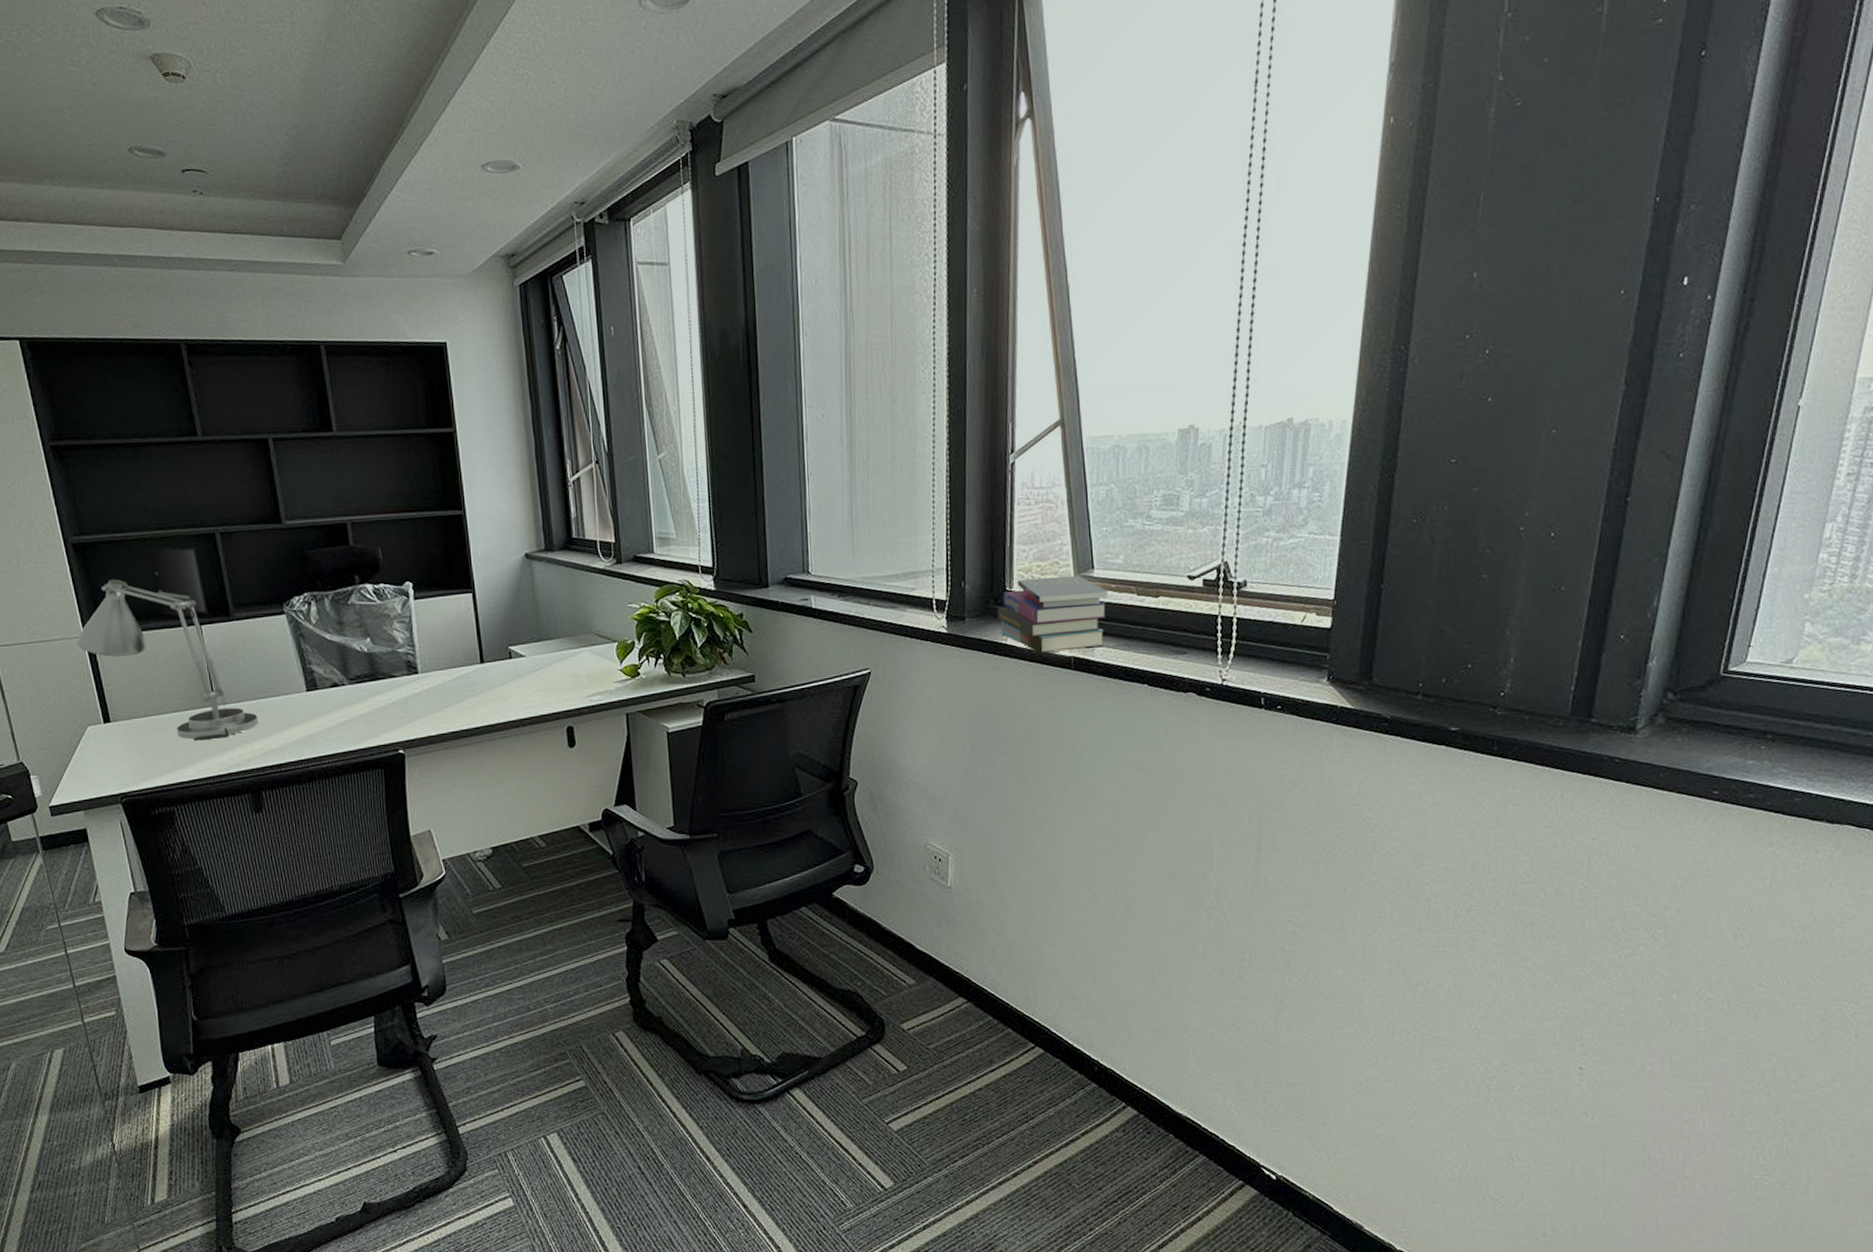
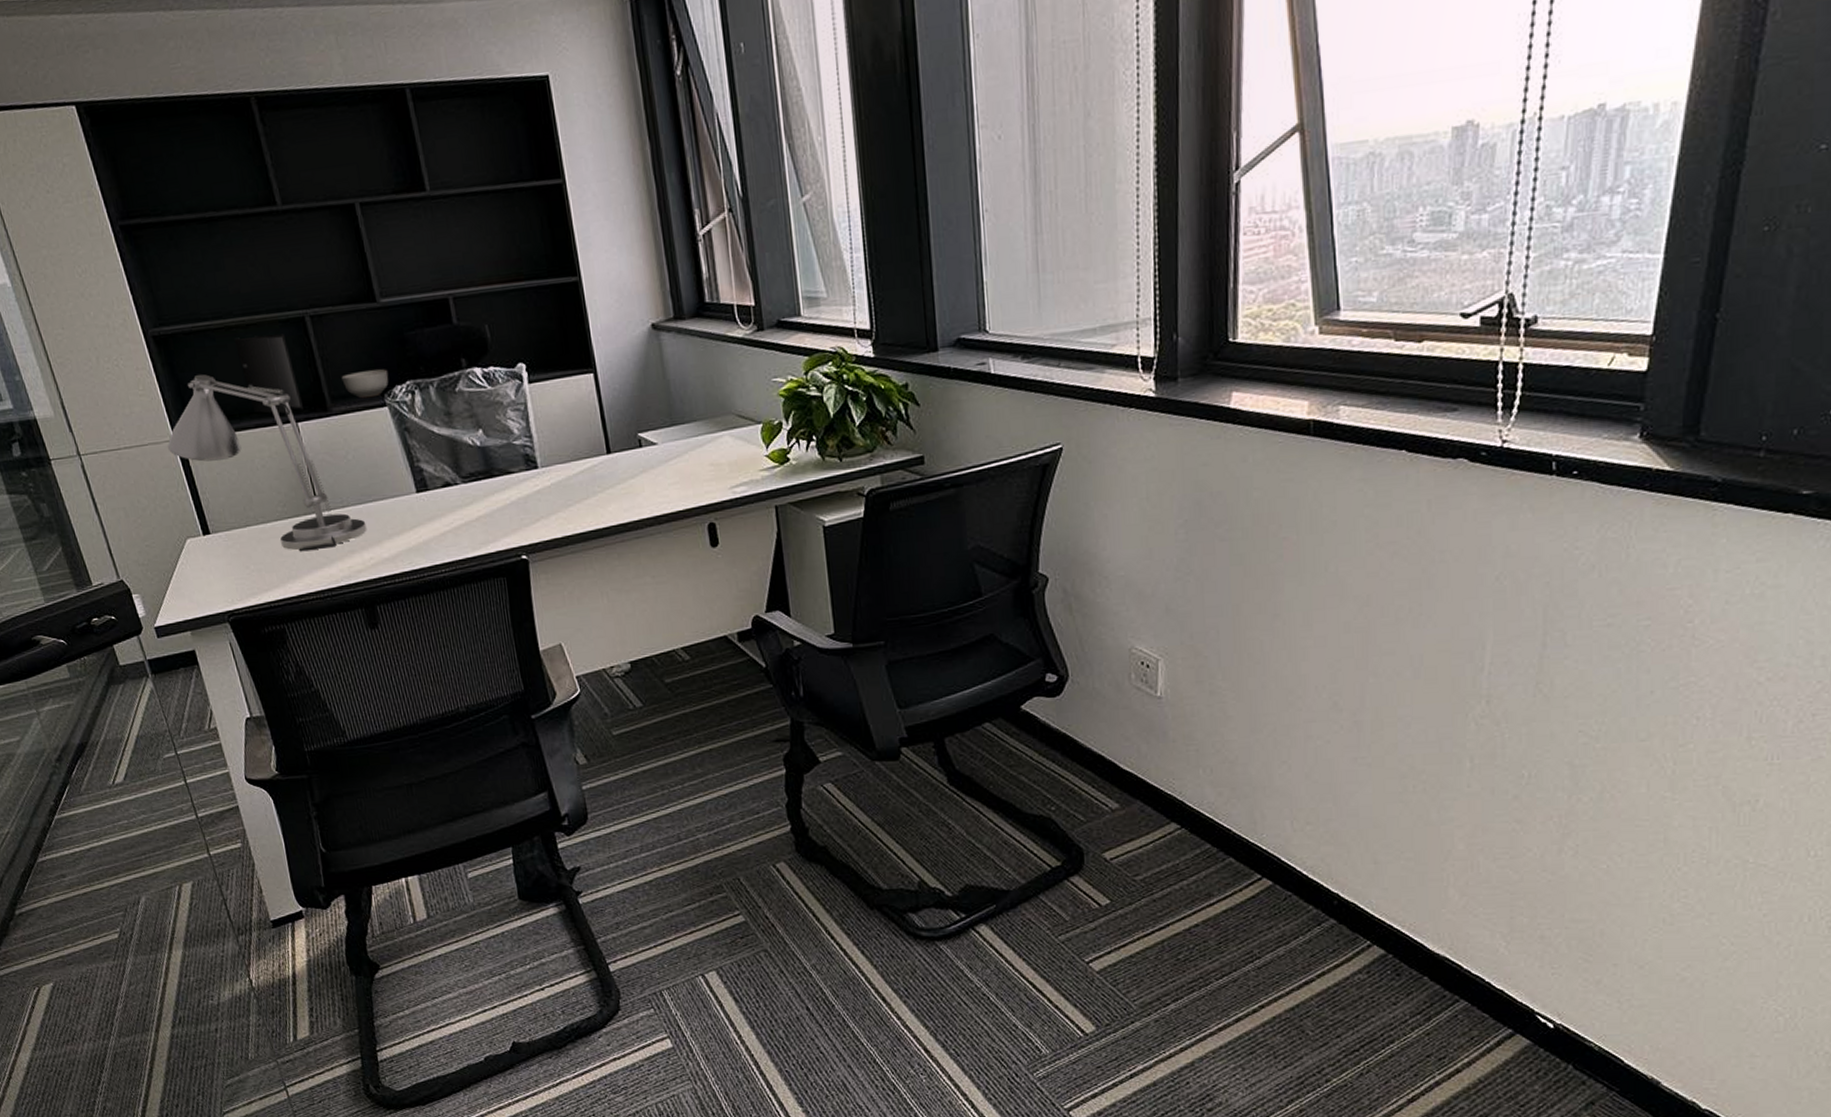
bowl: none [245,582,288,607] -> present [341,369,389,399]
books: present [997,575,1108,654] -> none [1217,319,1358,418]

